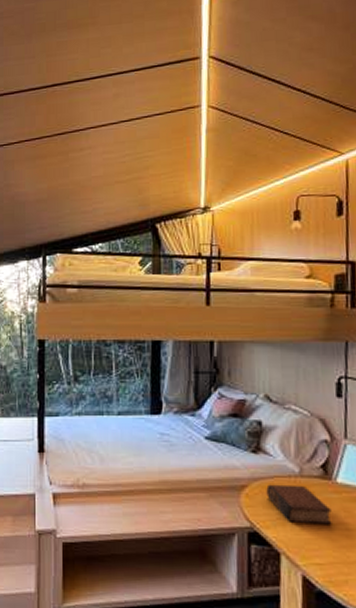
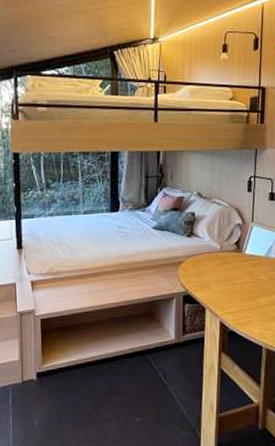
book: present [266,484,332,525] -> none [197,258,241,285]

